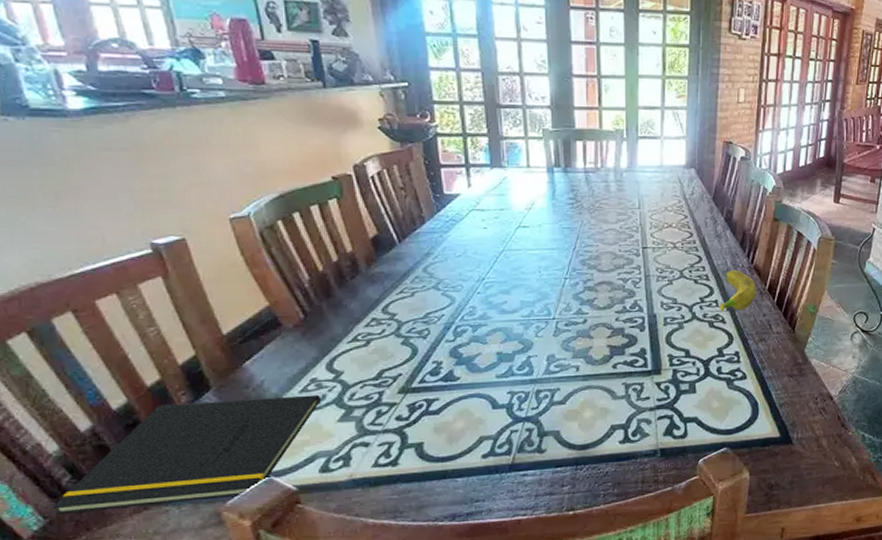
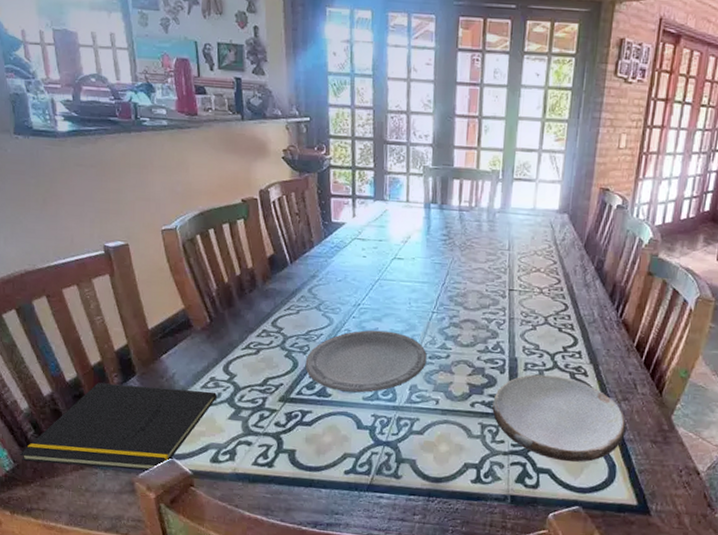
plate: none [426,303,563,373] -> present [305,330,427,393]
plate: none [635,327,765,408] -> present [492,374,626,463]
banana: present [719,269,757,312] -> none [582,322,624,365]

